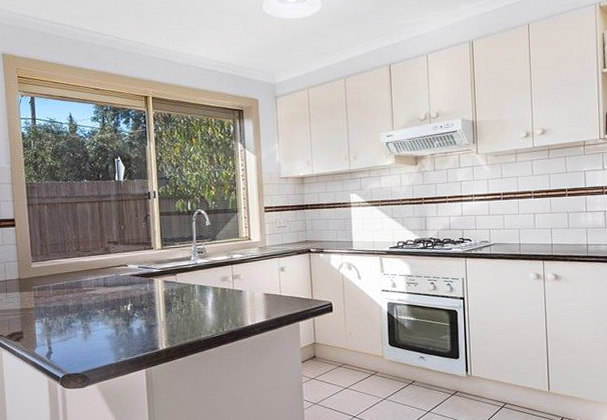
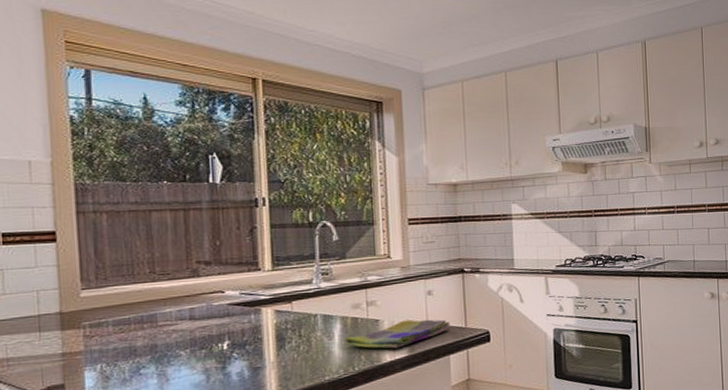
dish towel: none [216,291,300,315] -> present [344,319,451,349]

